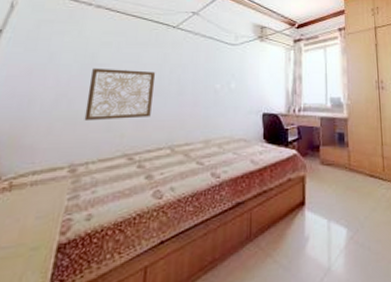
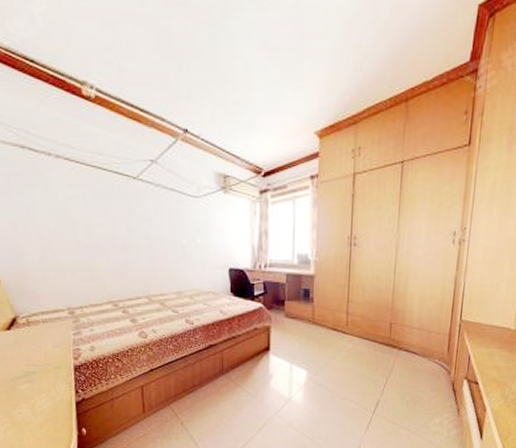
wall art: present [84,68,156,122] -> none [67,222,126,272]

